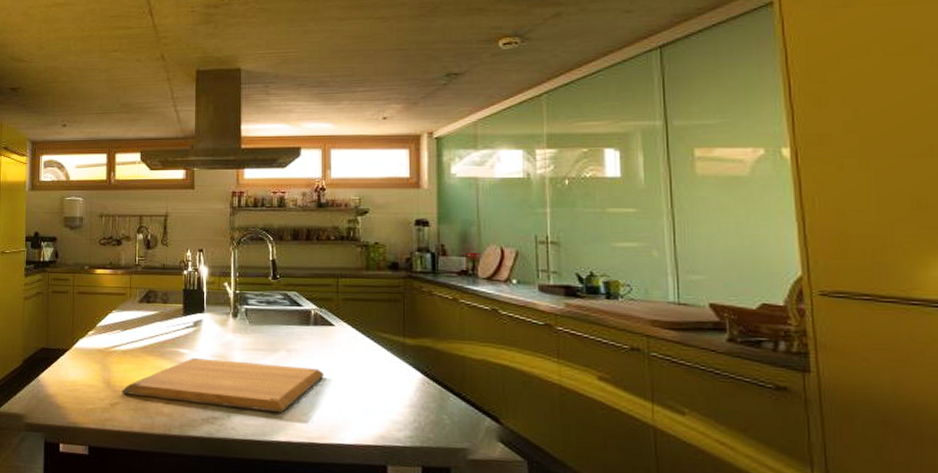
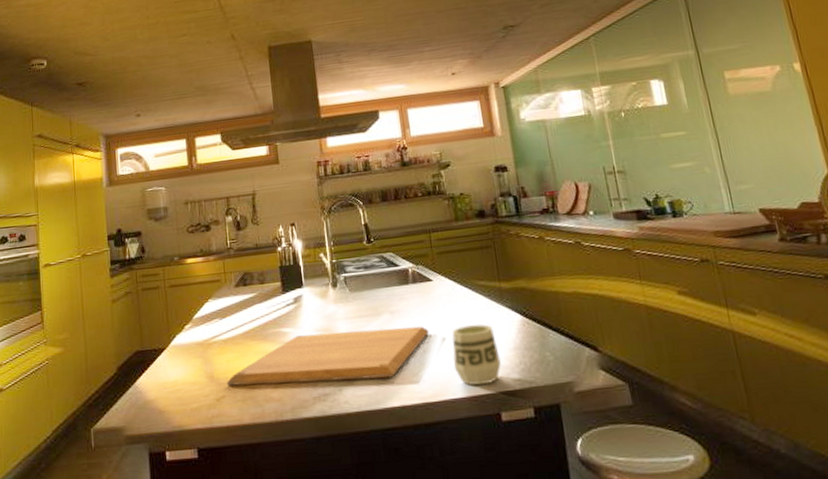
cup: none [345,375,394,437] -> present [452,323,501,386]

